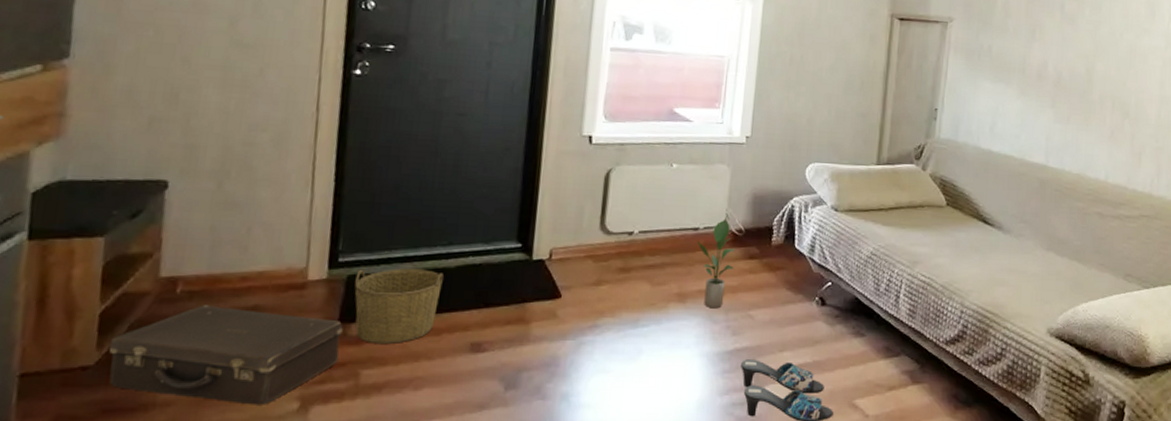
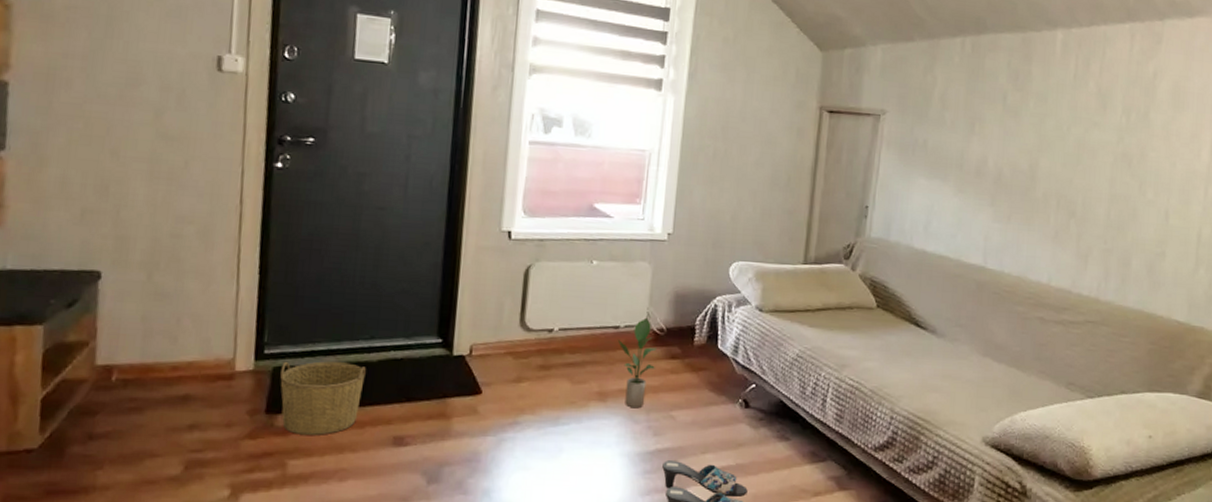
suitcase: present [109,305,343,405] -> none [51,393,270,492]

